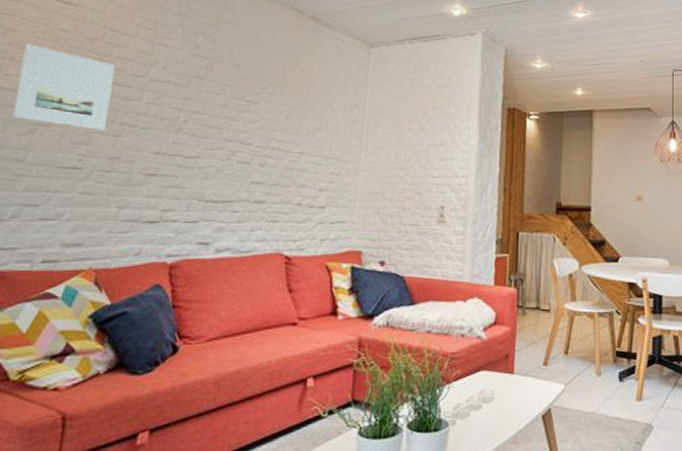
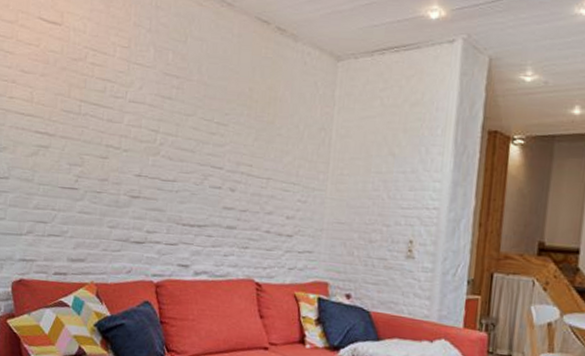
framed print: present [12,43,116,130] -> none [19,66,98,152]

